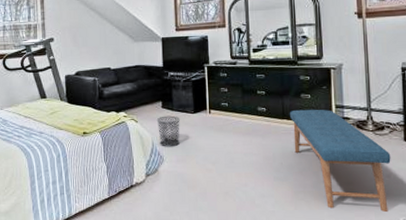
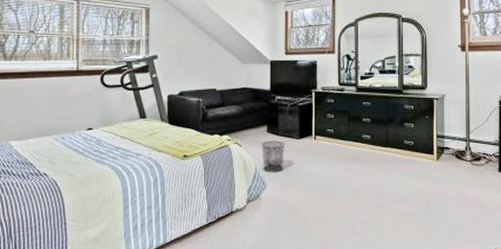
bench: present [289,109,391,213] -> none [392,138,486,241]

